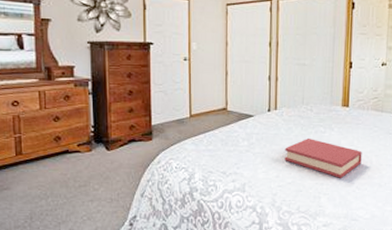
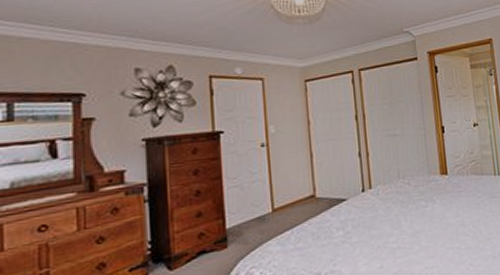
hardback book: present [285,137,362,178] -> none [386,215,471,257]

